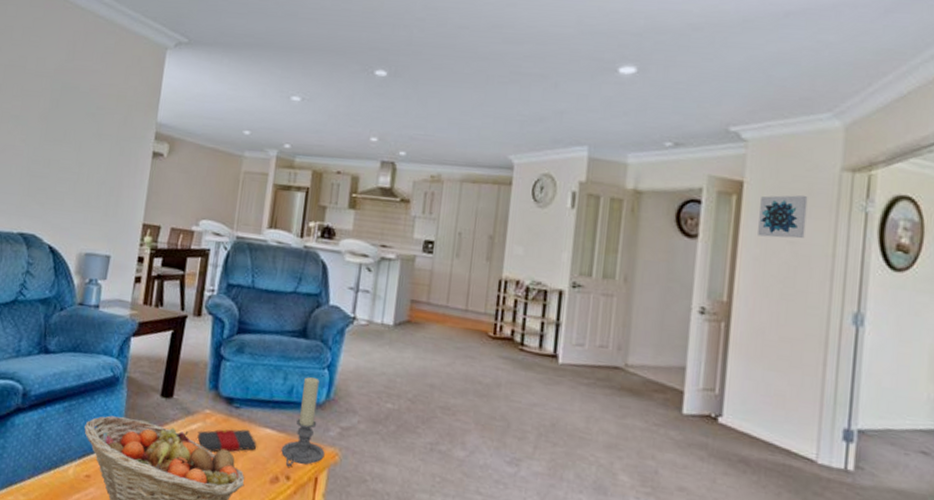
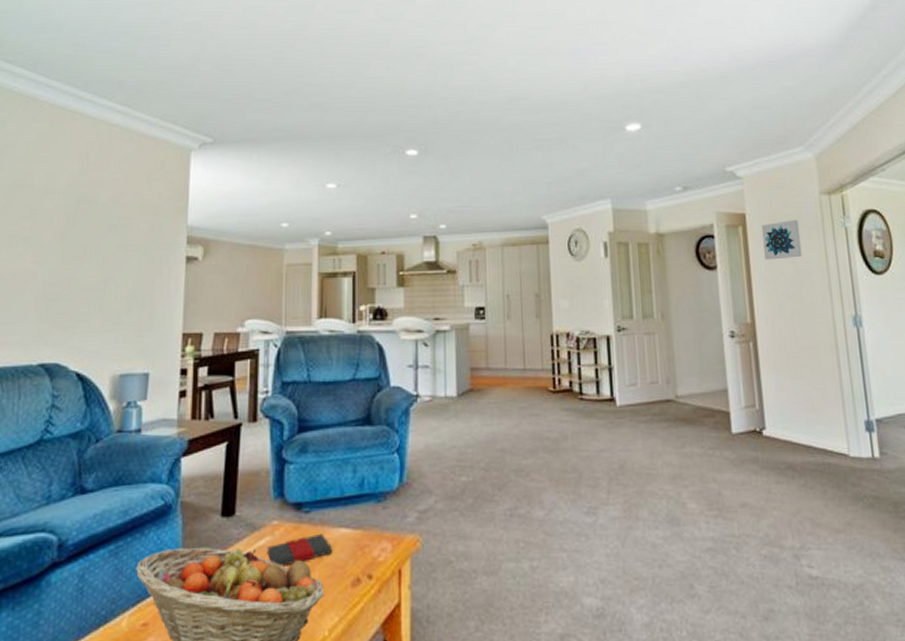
candle holder: present [281,377,325,467] -> none [359,465,405,565]

